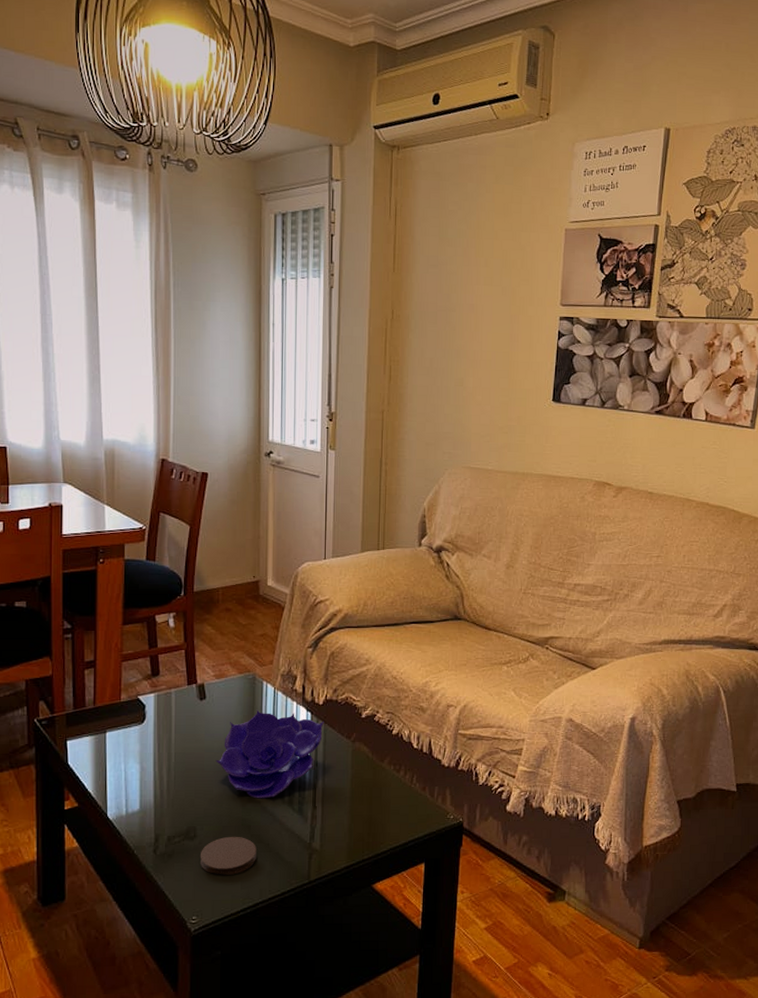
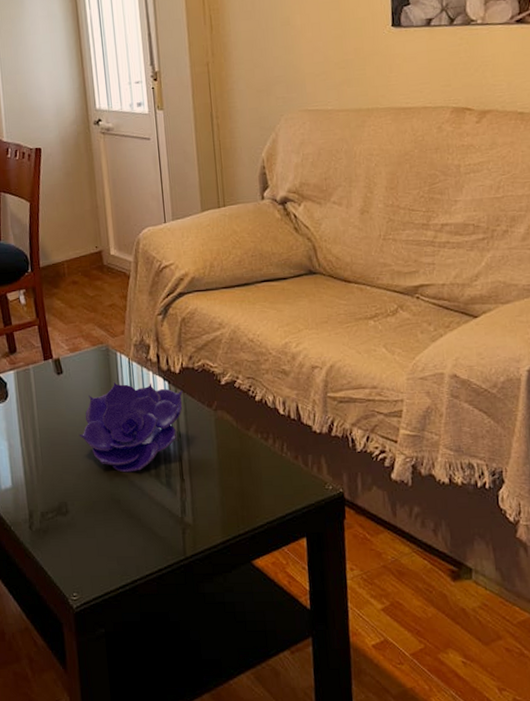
coaster: present [199,836,256,875] -> none [73,511,130,551]

